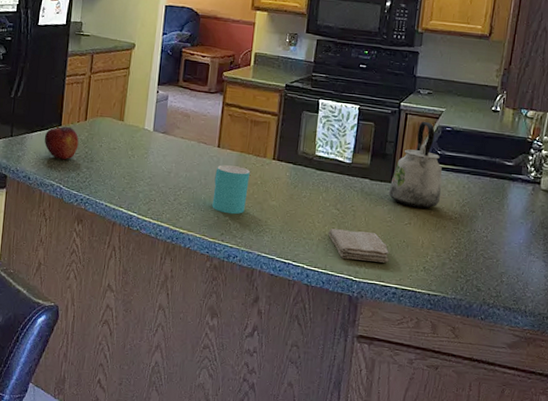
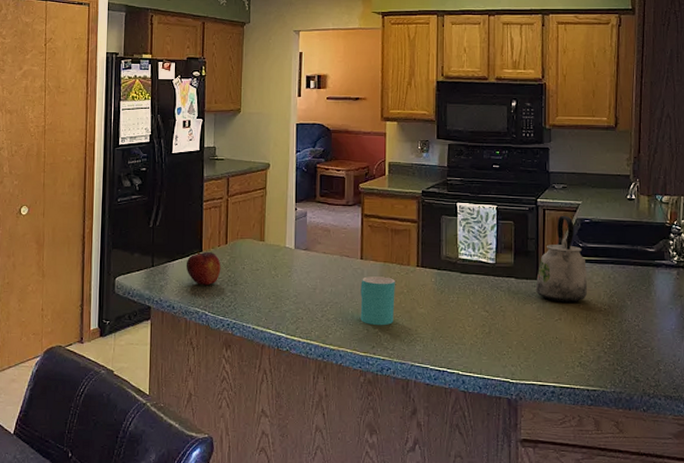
washcloth: present [327,228,389,263] -> none [479,331,544,362]

